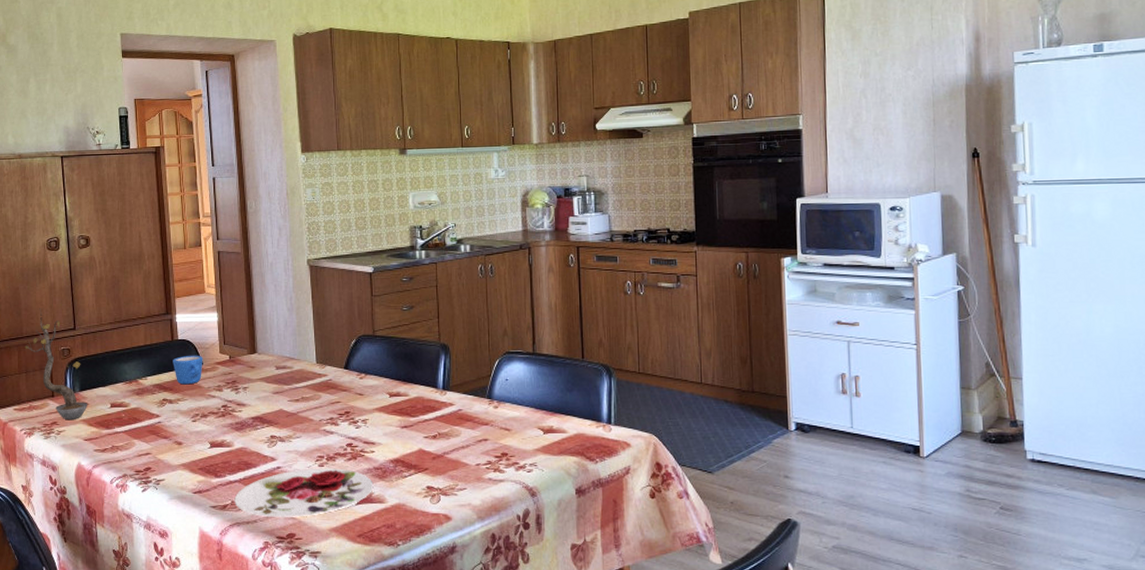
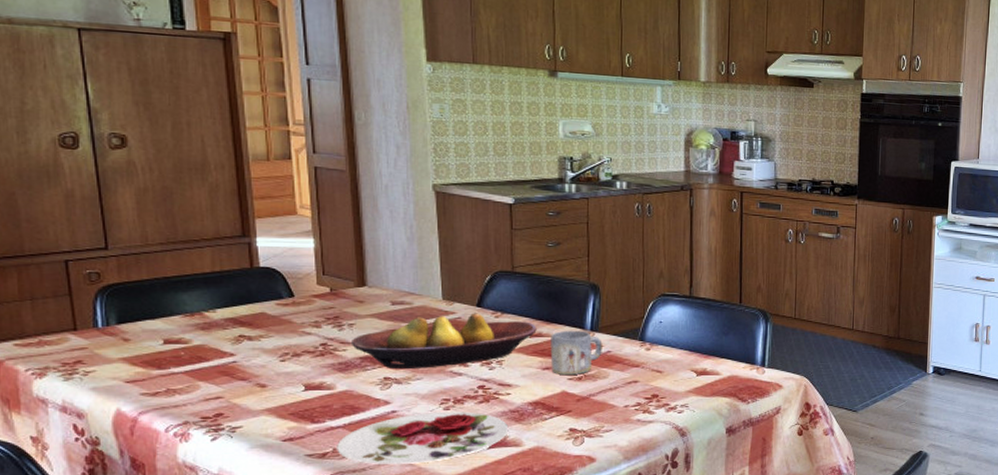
plant: present [24,308,88,420] -> none [28,220,130,359]
mug: present [173,355,203,385] -> none [252,285,295,320]
fruit bowl: none [245,375,395,428] -> present [350,313,537,370]
mug: none [407,389,454,433] -> present [550,330,602,375]

